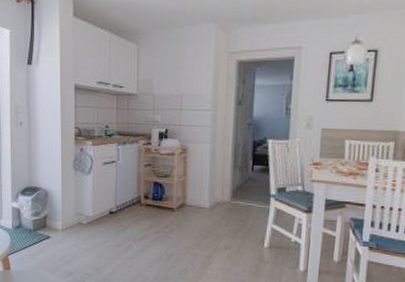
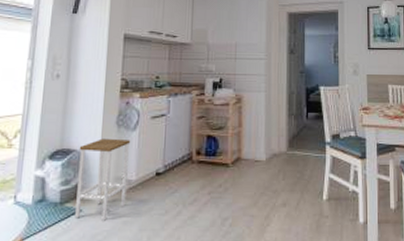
step stool: none [44,179,86,247] -> present [75,138,131,221]

